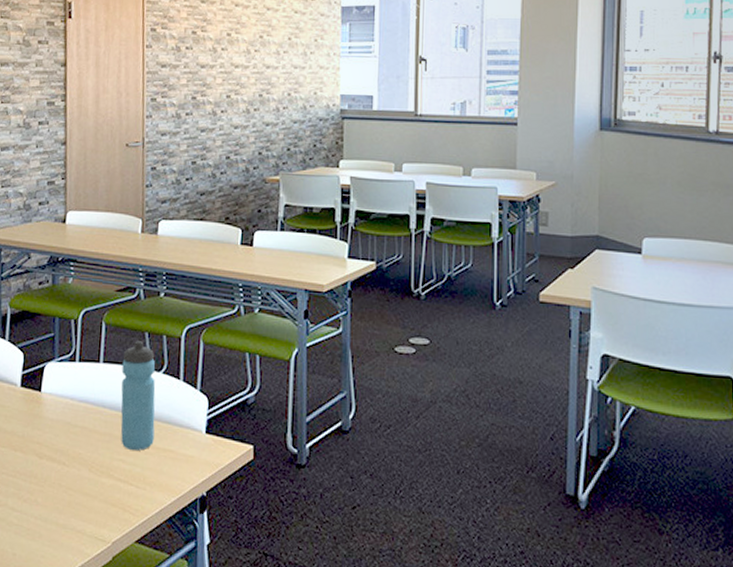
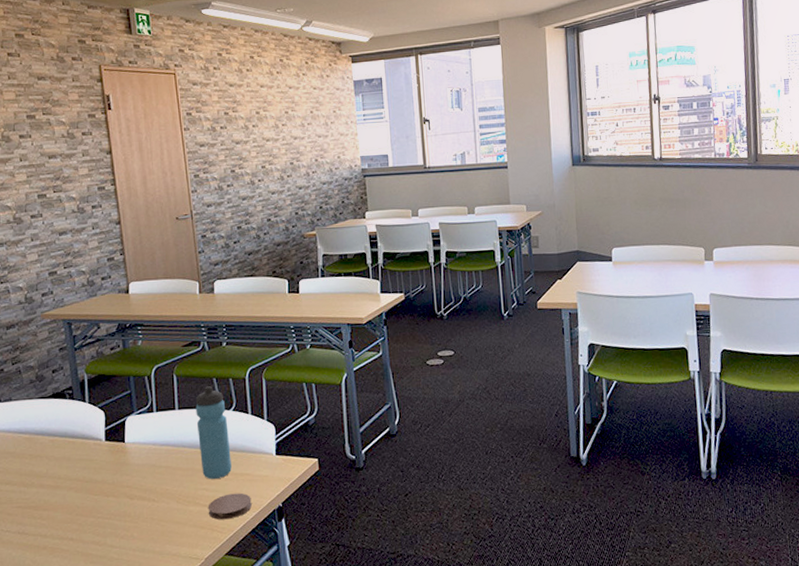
coaster: none [122,470,172,501] -> present [208,493,252,520]

